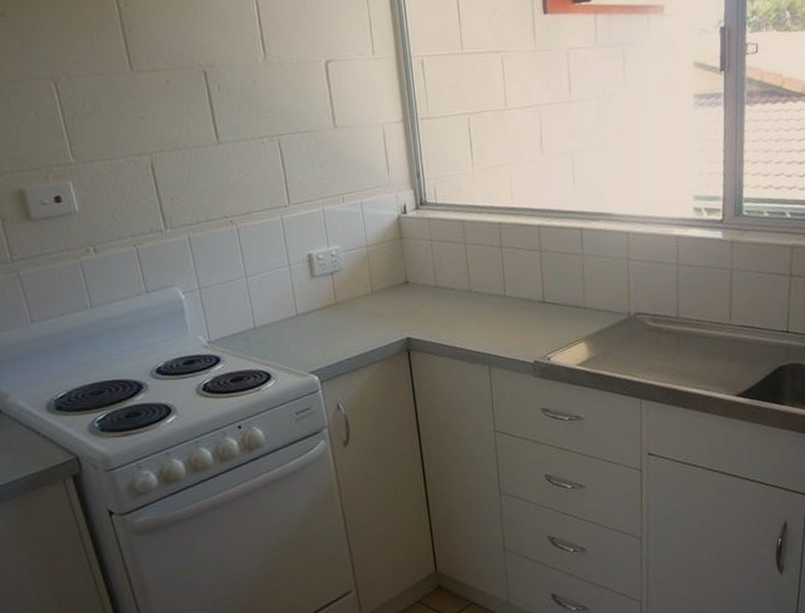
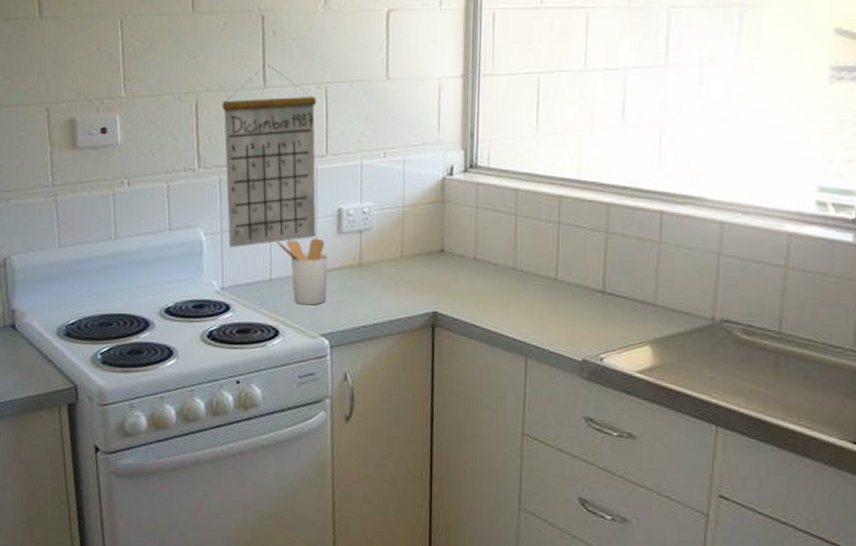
calendar: none [178,121,291,303] -> present [222,65,317,248]
utensil holder: none [253,284,310,348] -> present [275,238,329,305]

